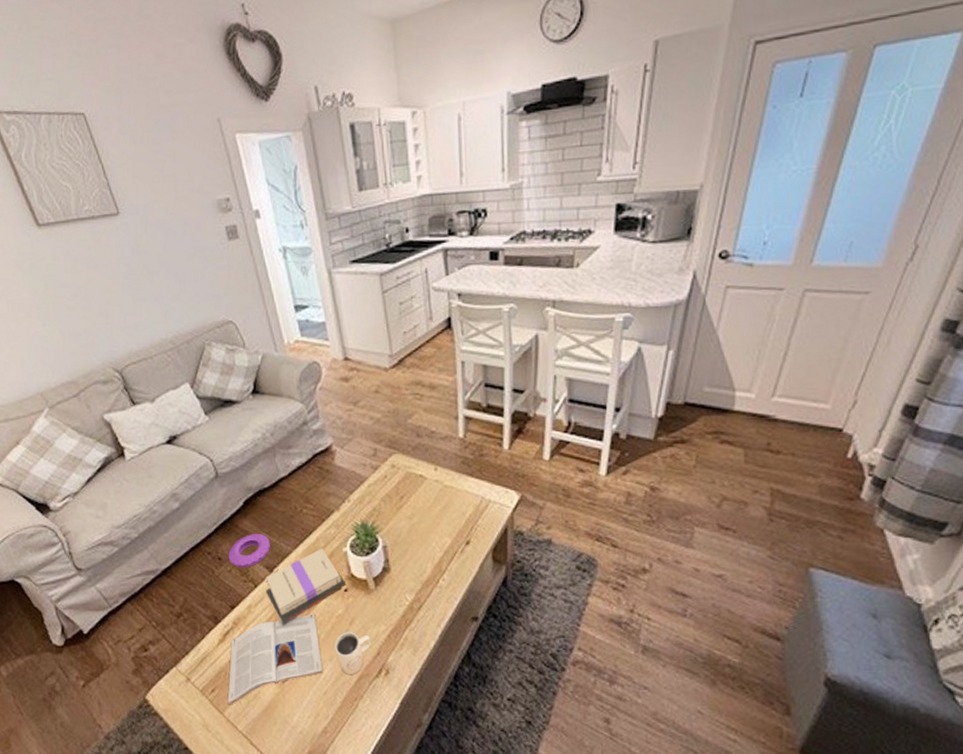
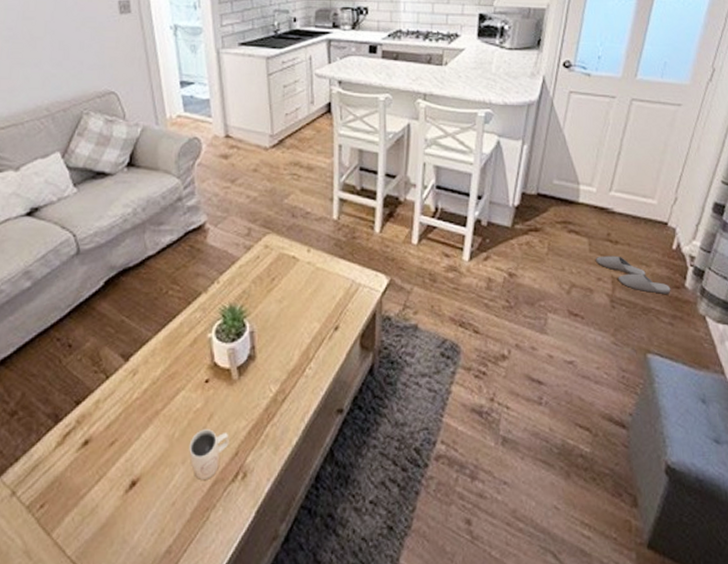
magazine: present [227,614,322,705] -> none [58,410,173,524]
dog toy: present [228,533,270,568] -> none [80,316,129,356]
books: present [265,548,347,626] -> none [117,334,208,424]
slippers: none [752,466,843,506] -> present [596,256,671,294]

